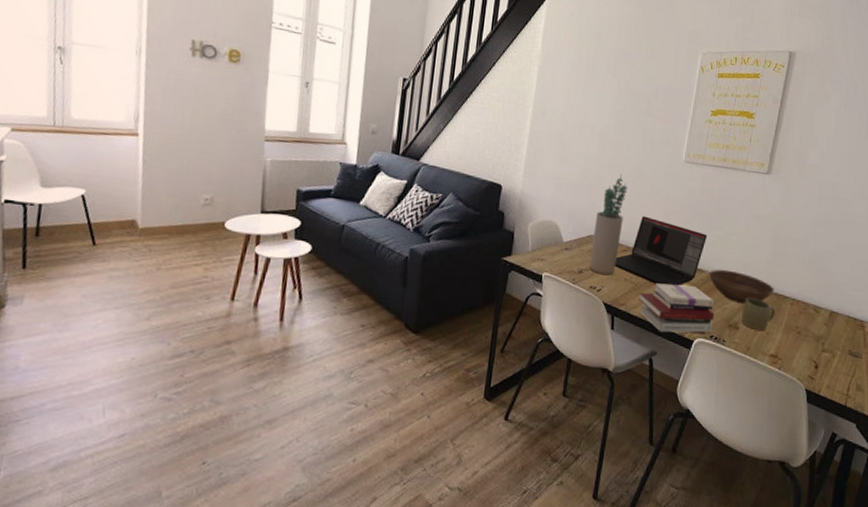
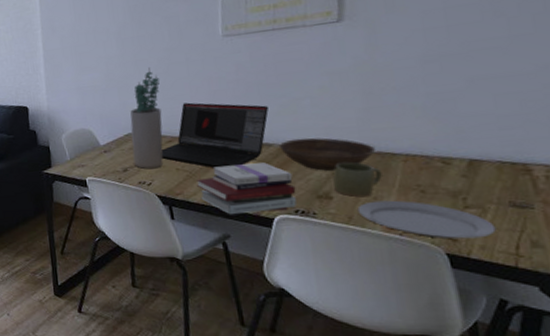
plate: none [754,336,838,379] -> present [357,200,496,239]

